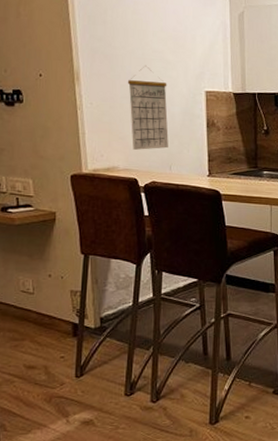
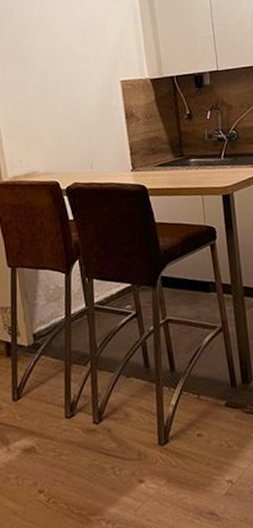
calendar: present [127,65,169,150] -> none [40,61,87,151]

